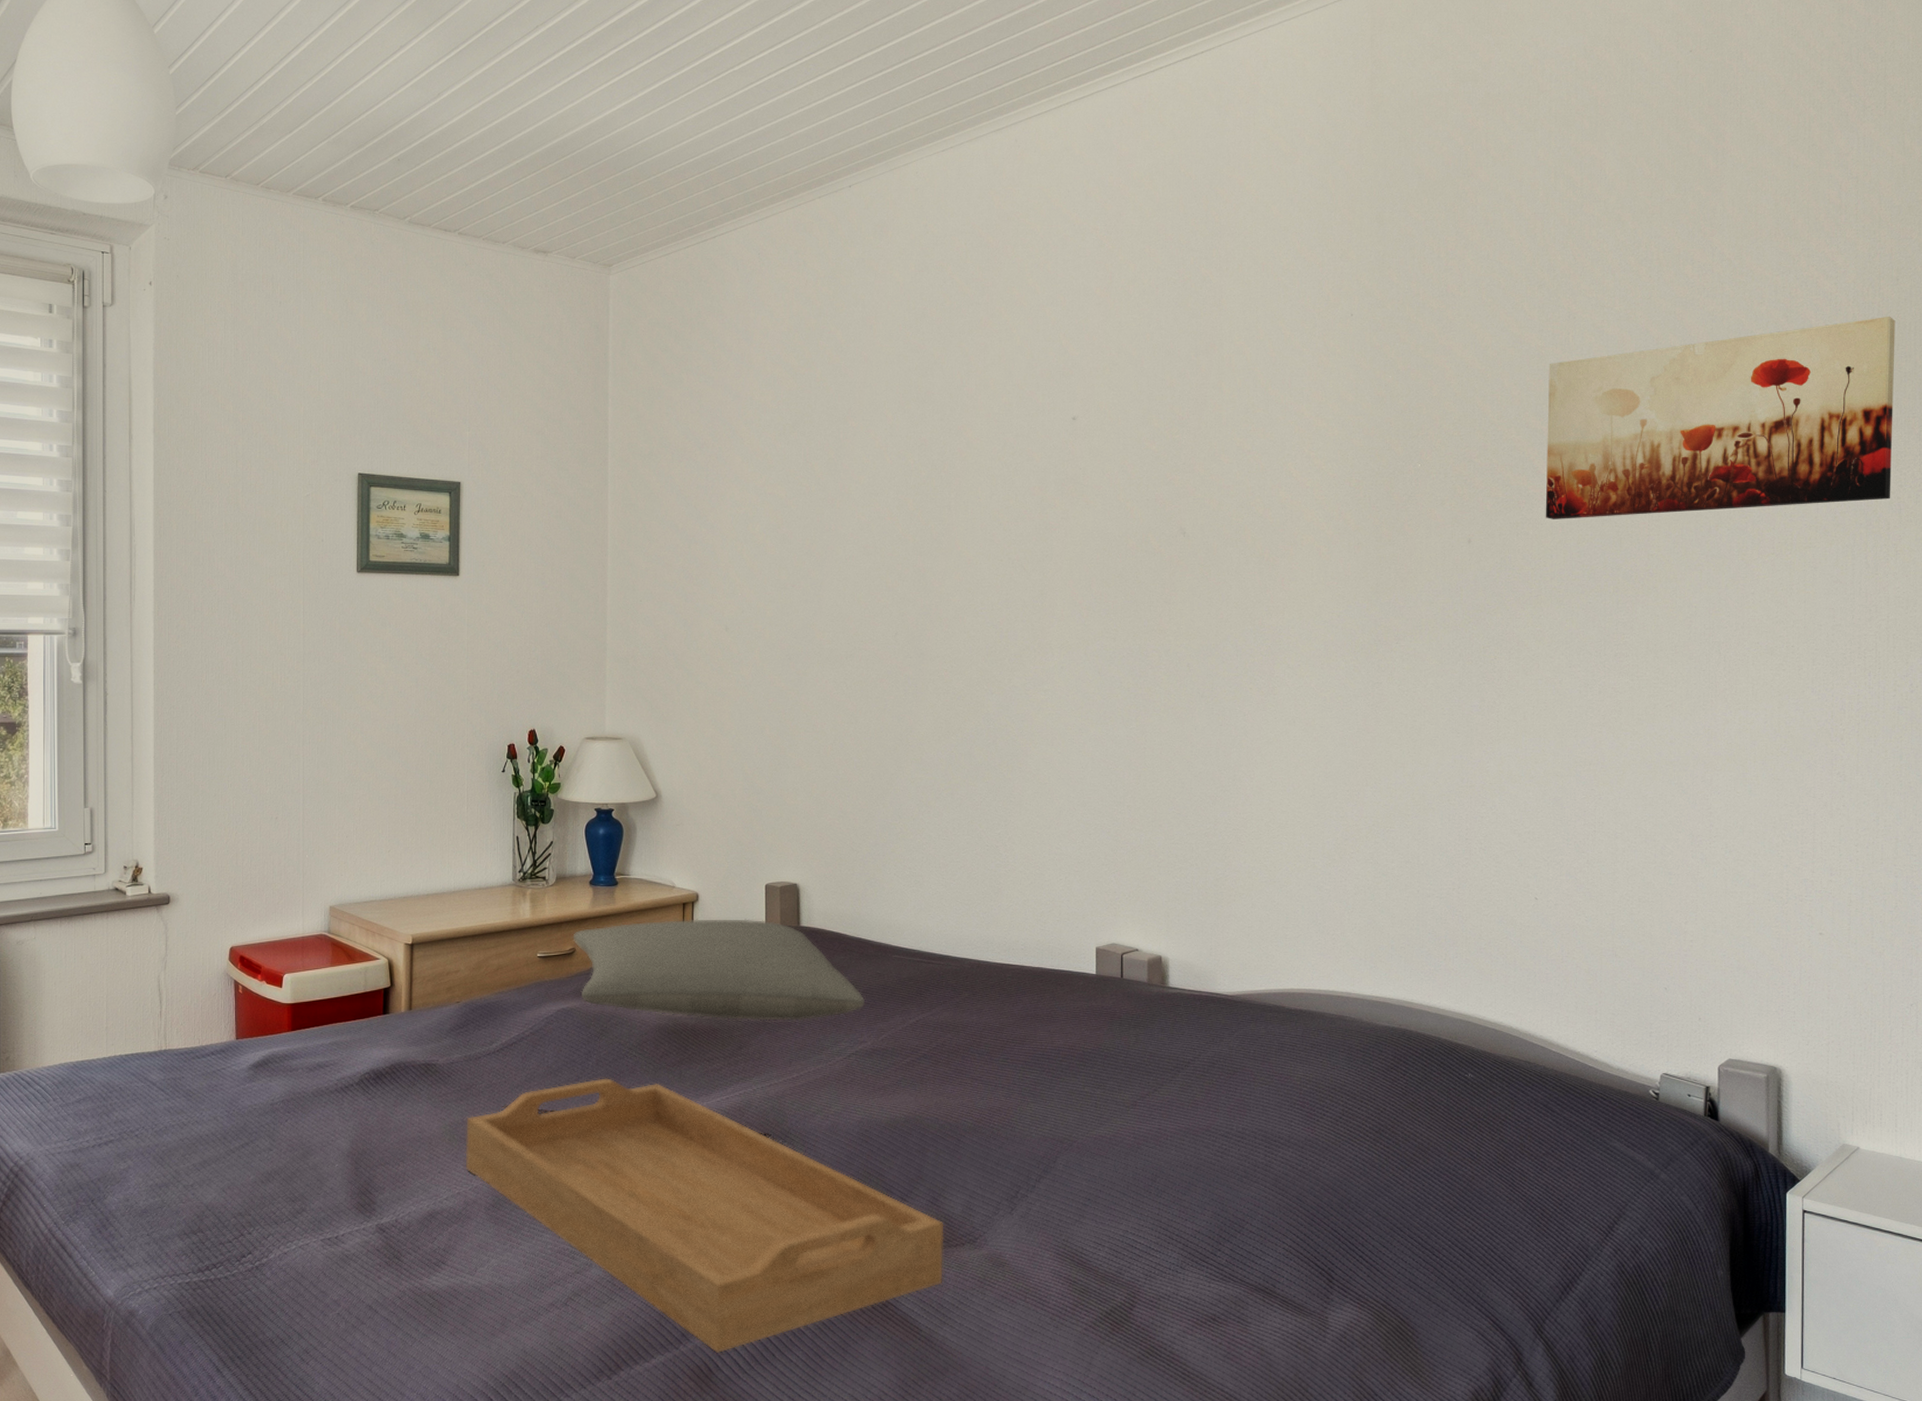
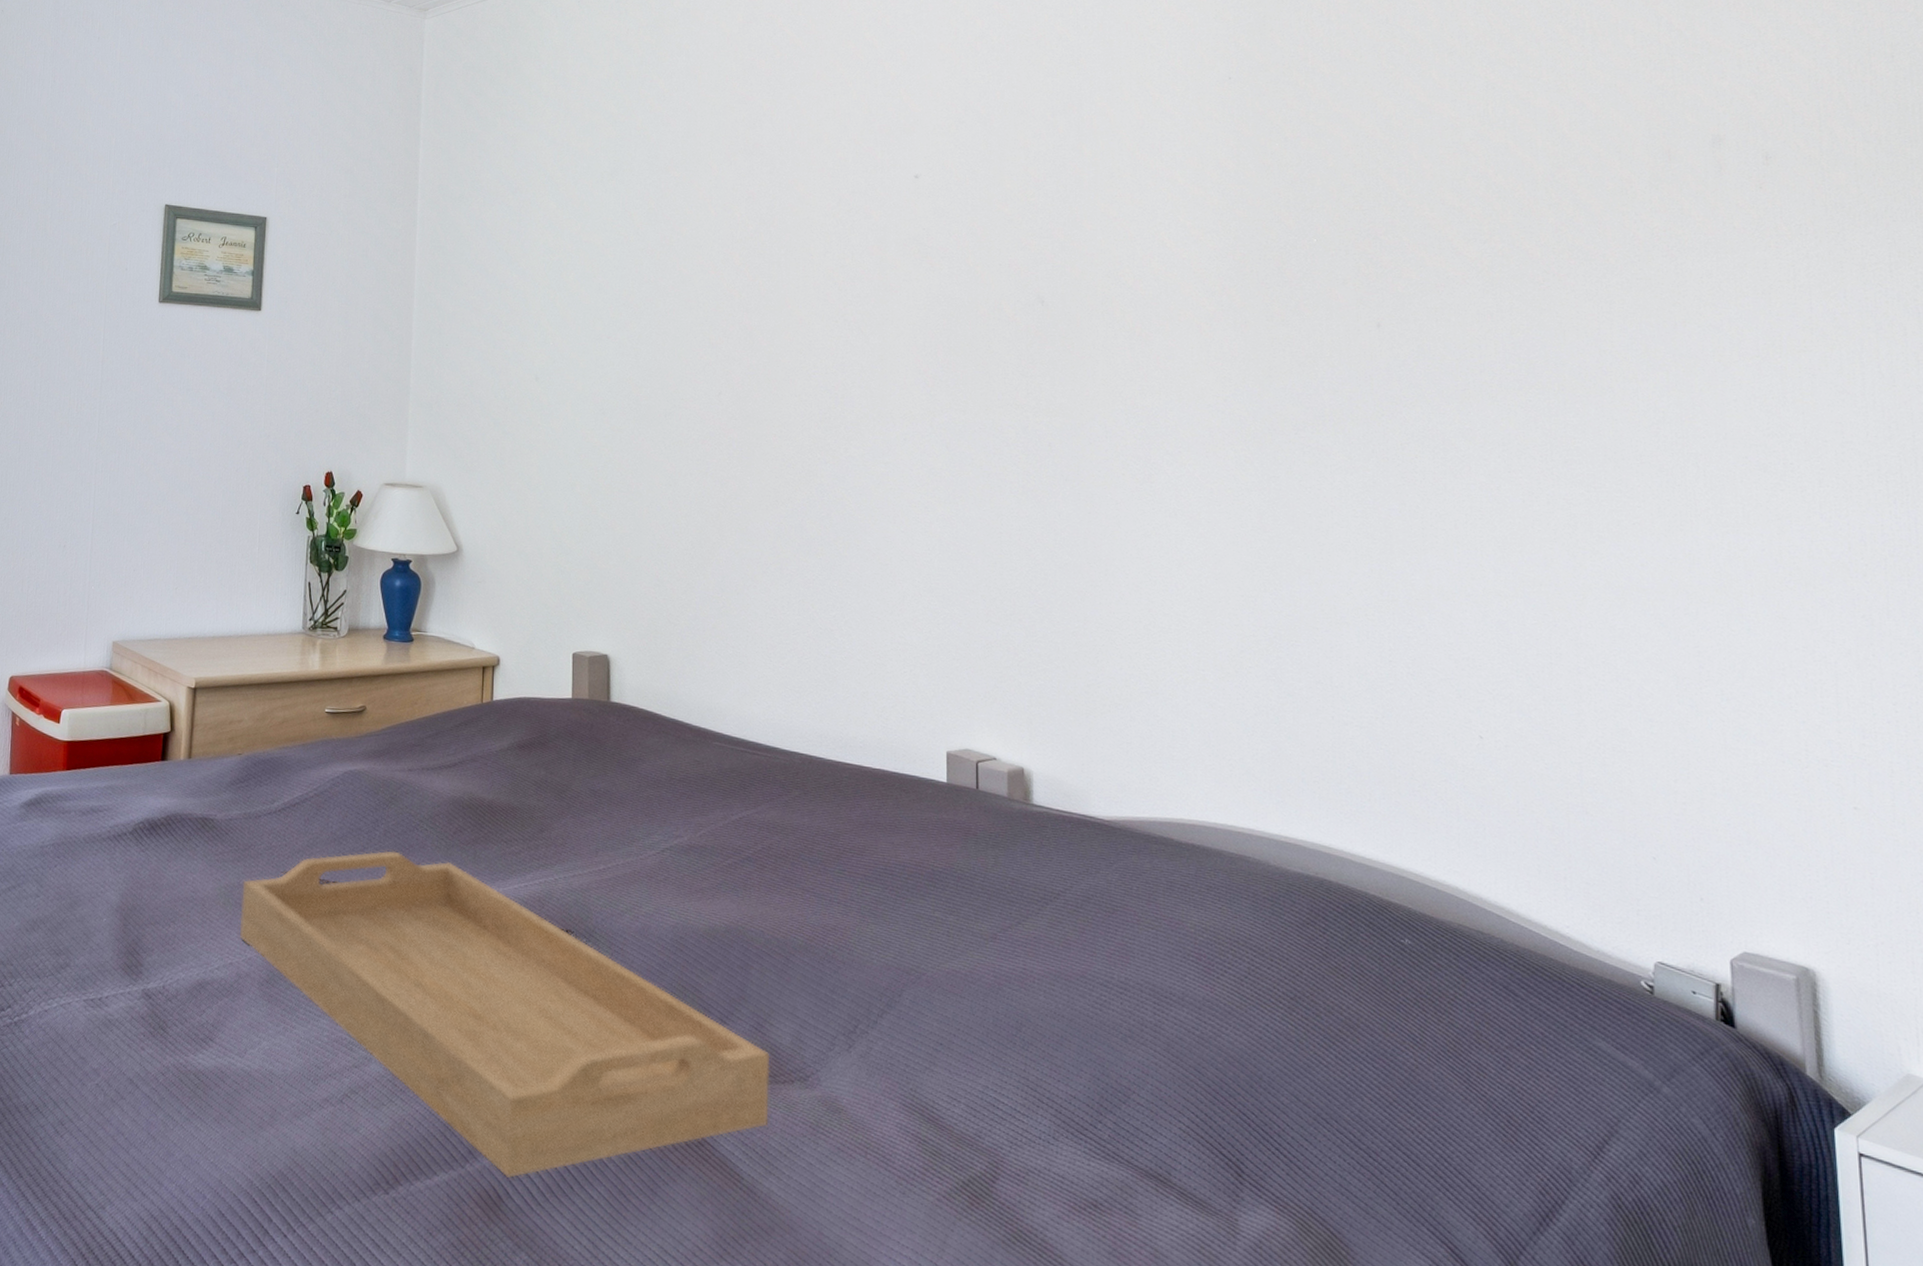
pillow: present [572,919,866,1021] -> none [363,683,682,807]
wall art: present [1545,316,1896,519] -> none [1465,96,1905,307]

